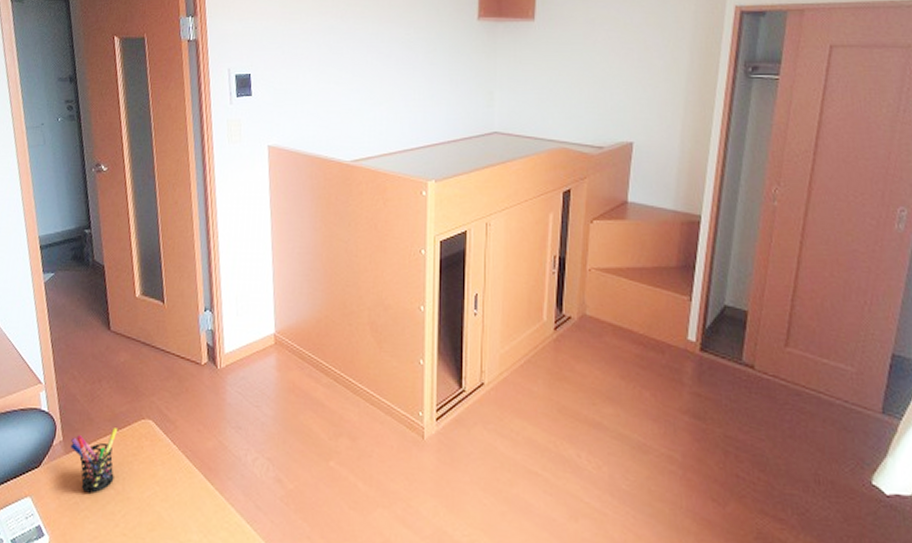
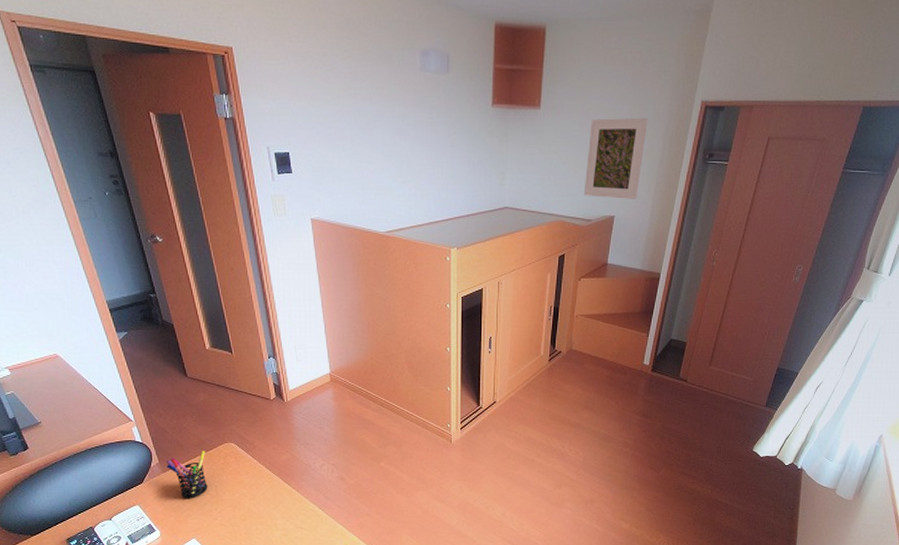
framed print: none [591,26,669,122] -> present [583,117,648,199]

